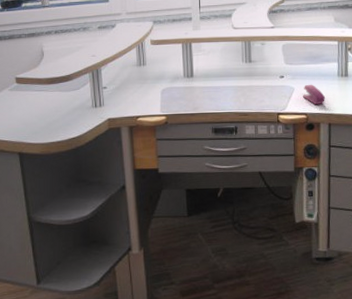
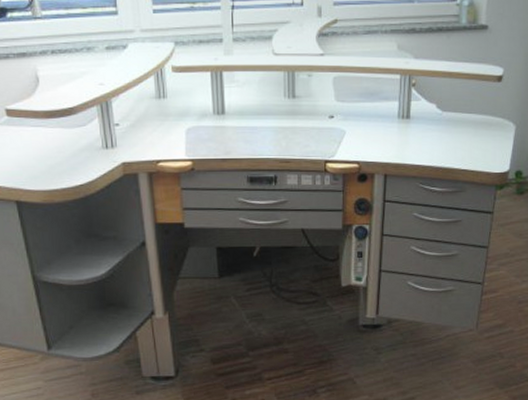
stapler: present [302,84,325,104] -> none [355,126,381,151]

